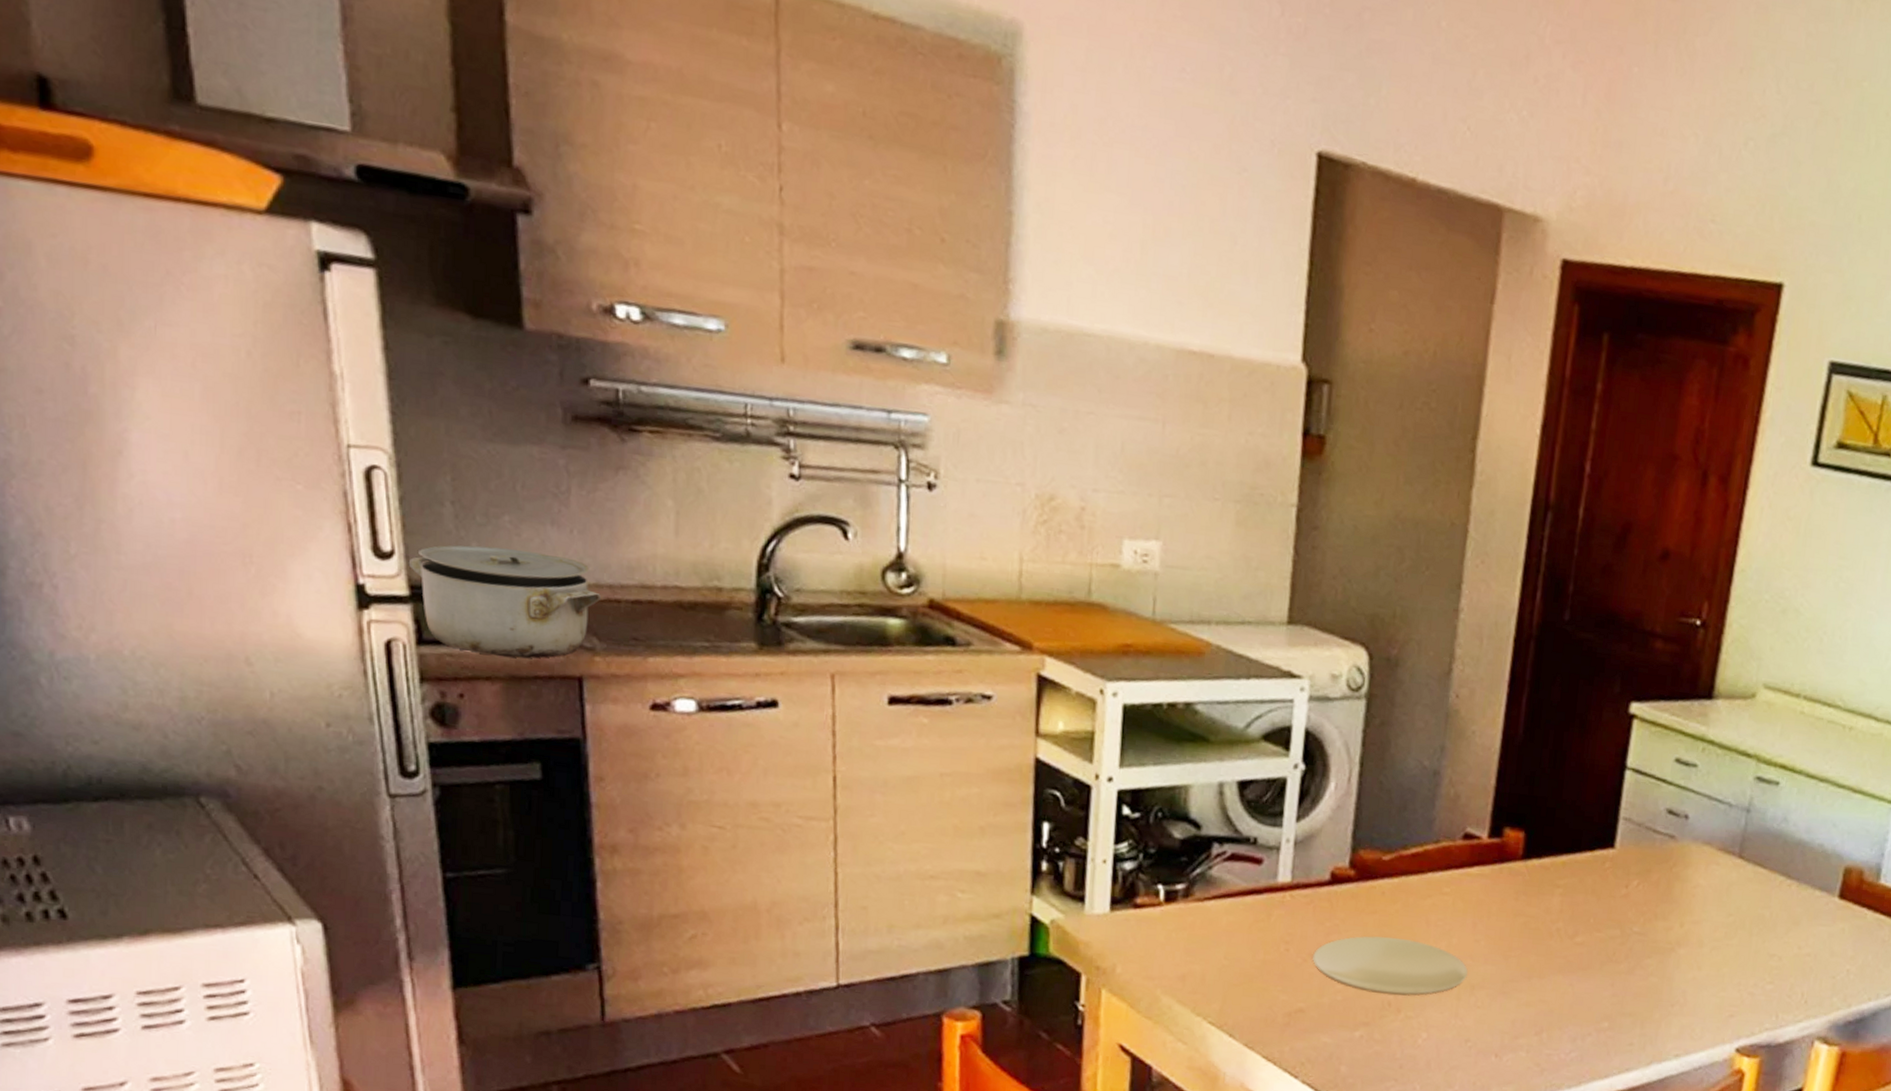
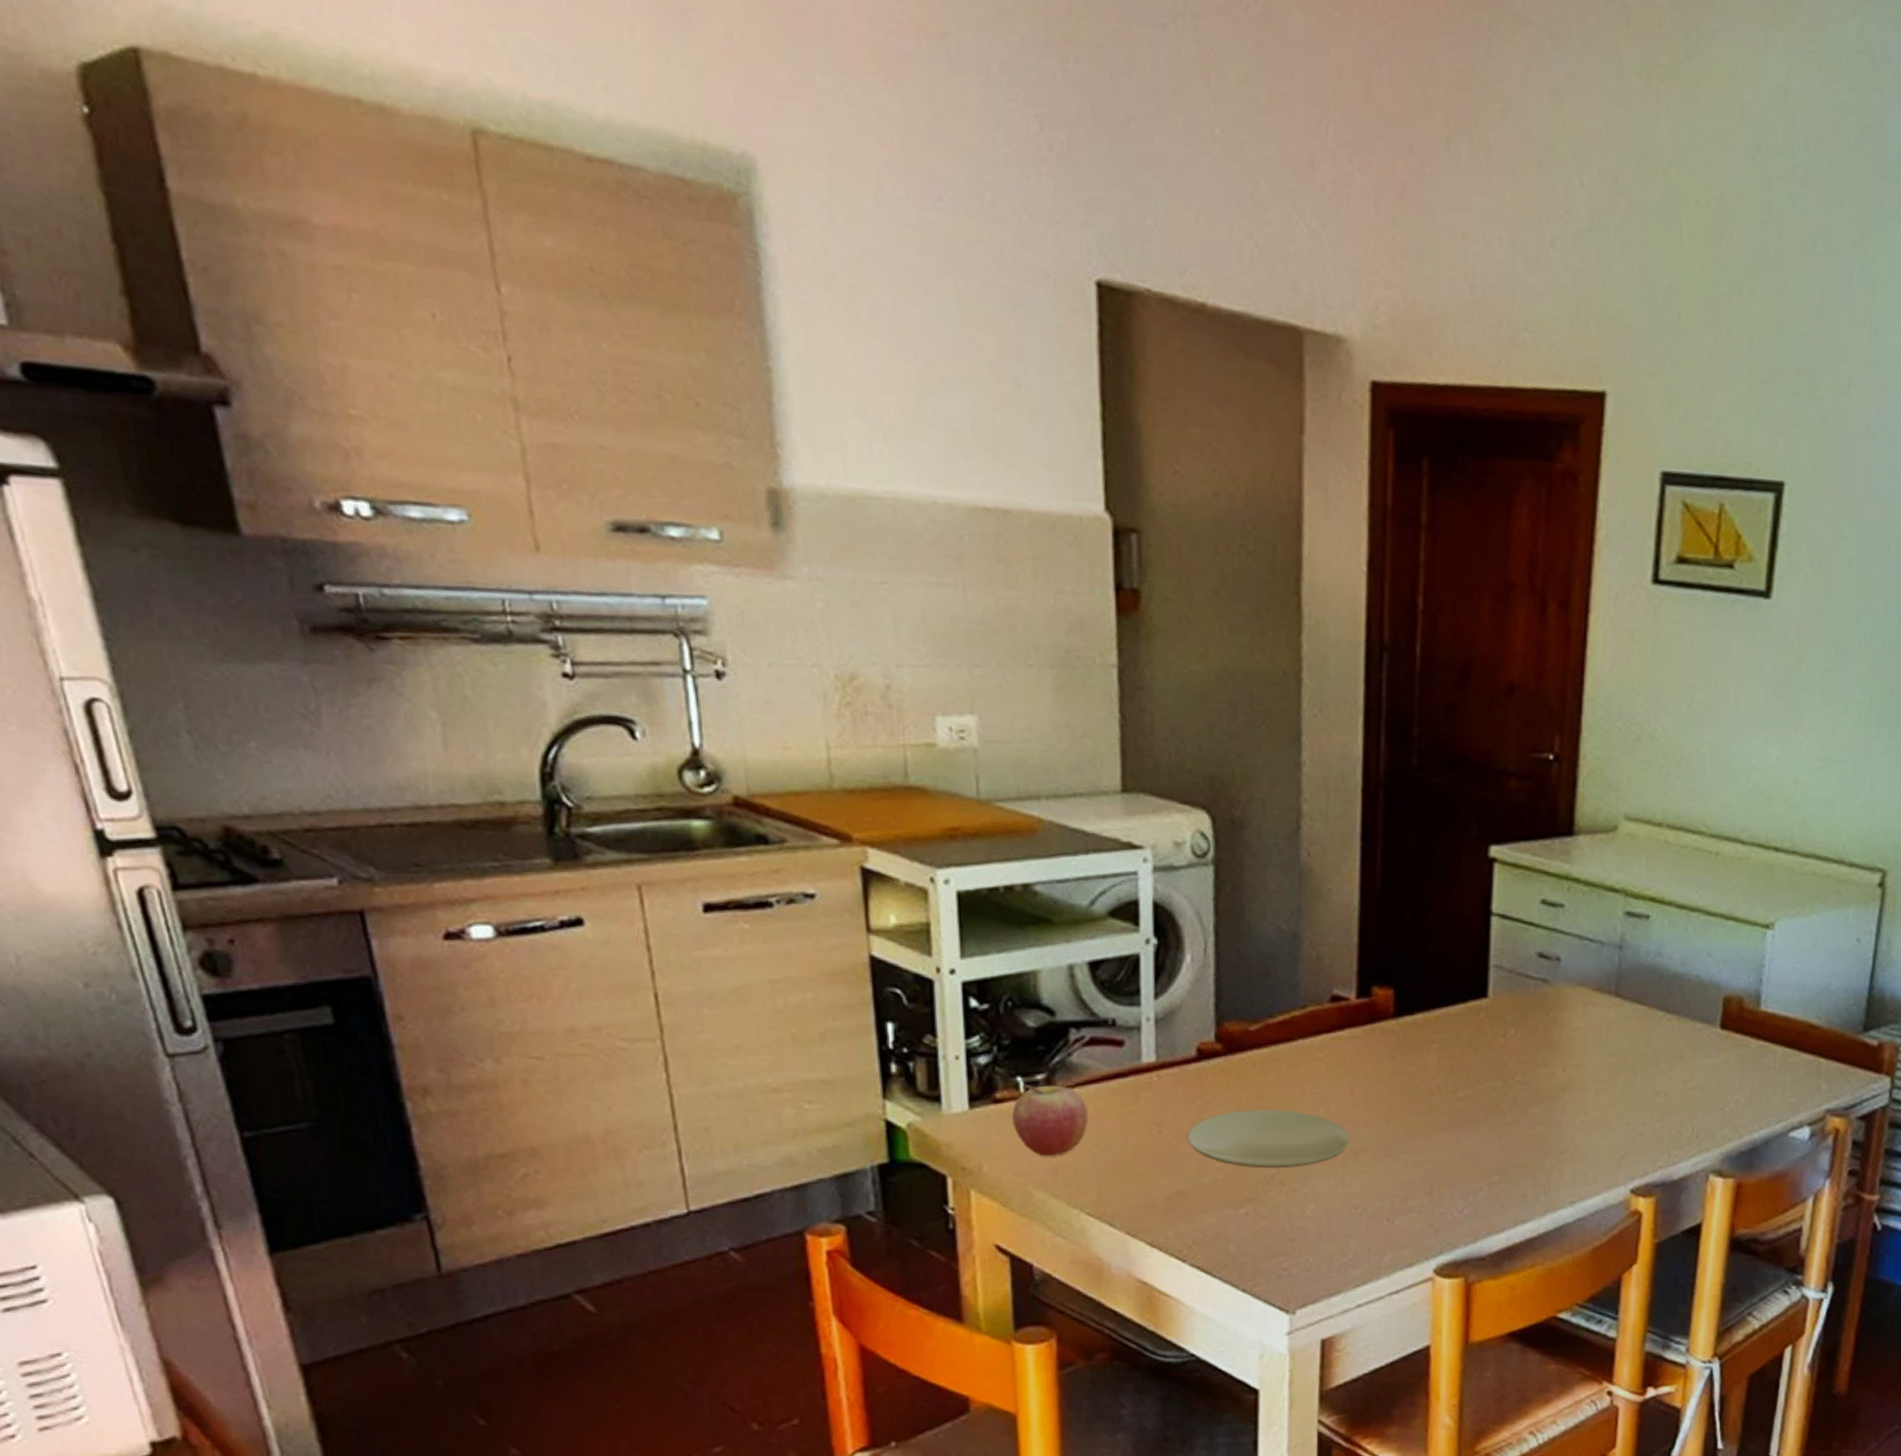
saucepan: present [409,545,600,658] -> none [150,777,371,896]
fruit: none [1148,892,1222,964] -> present [1011,1084,1089,1157]

